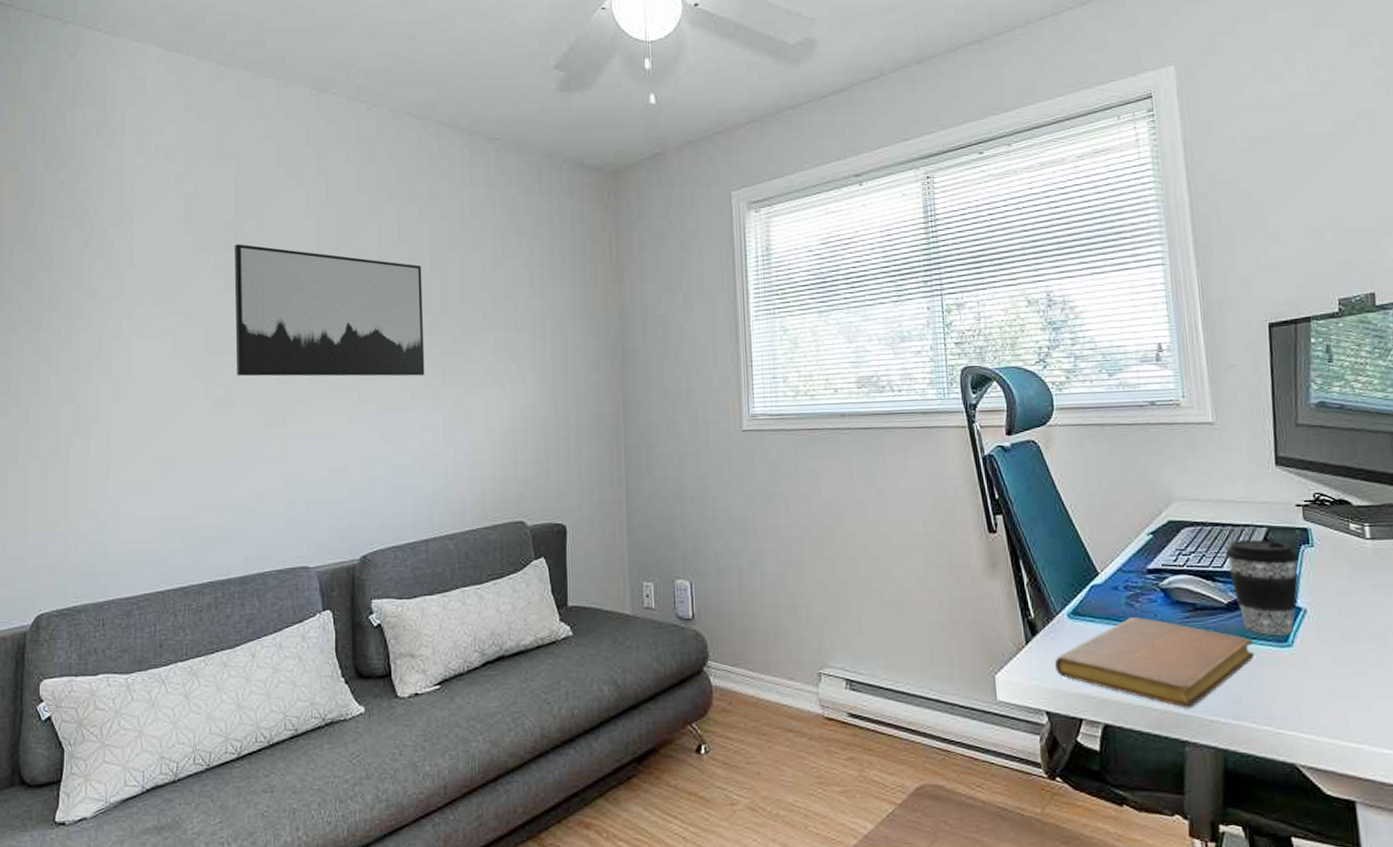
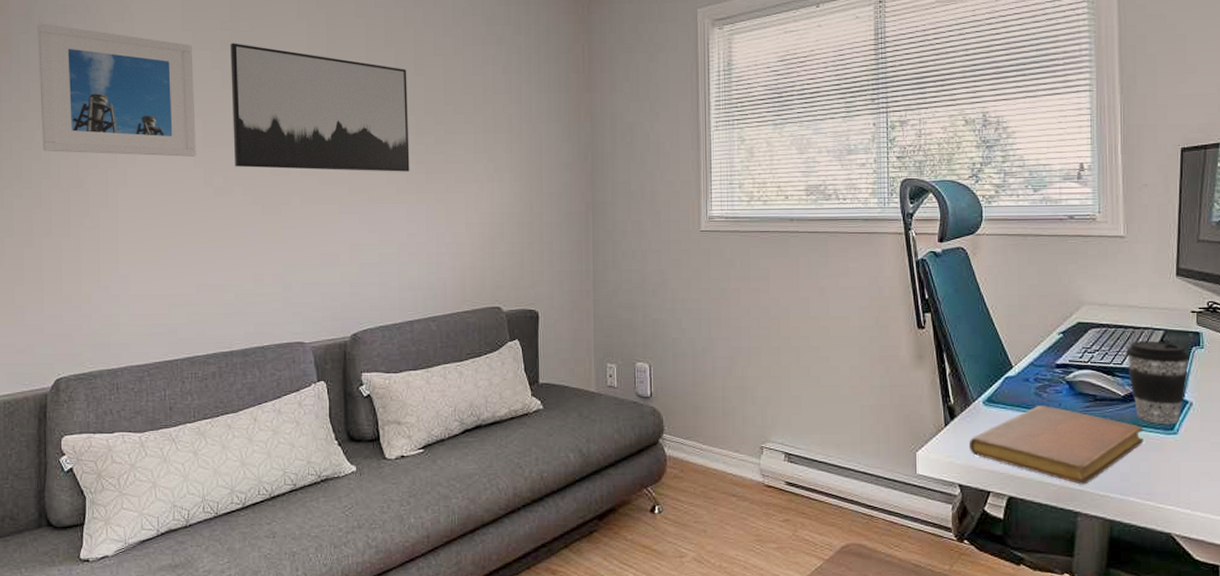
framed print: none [32,230,196,367] -> present [37,23,196,157]

